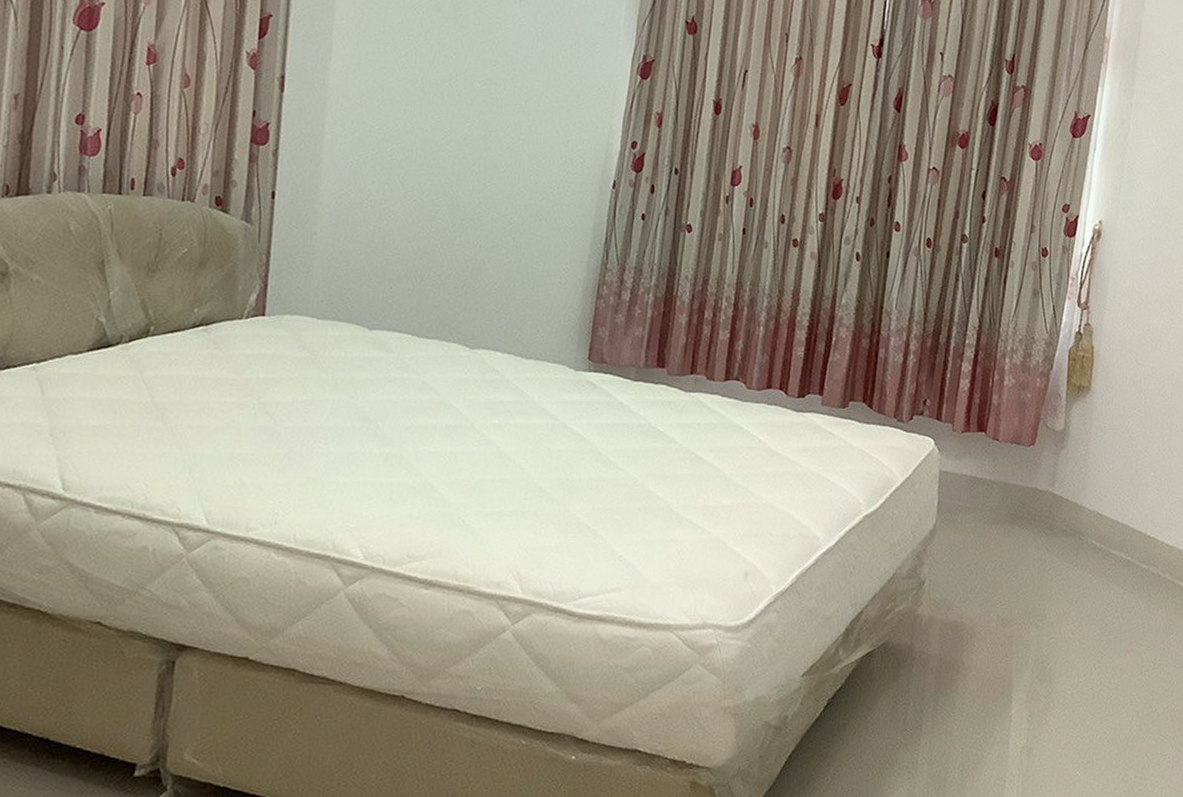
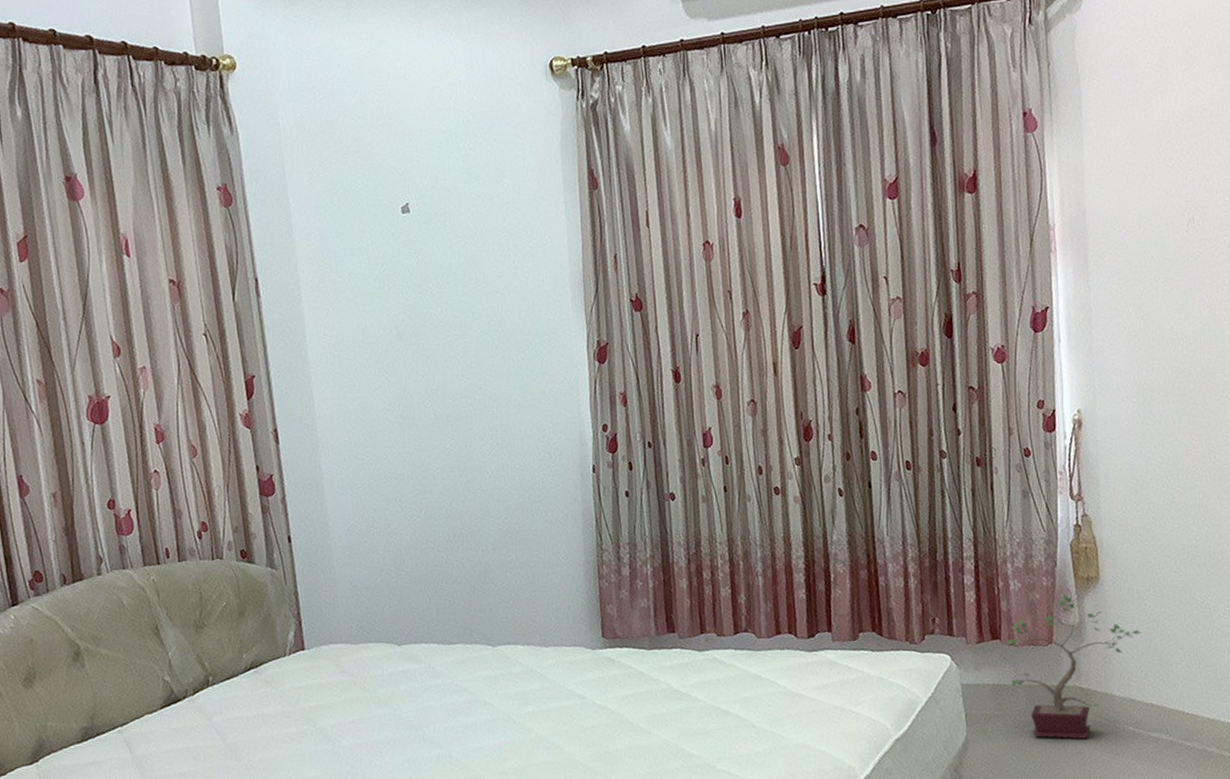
potted plant: none [987,398,1121,546] -> present [1005,594,1142,740]

